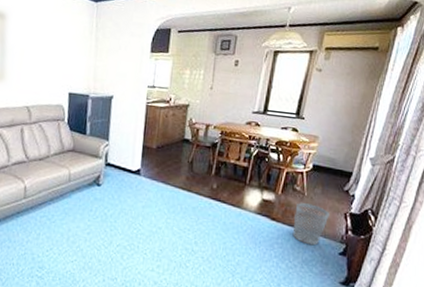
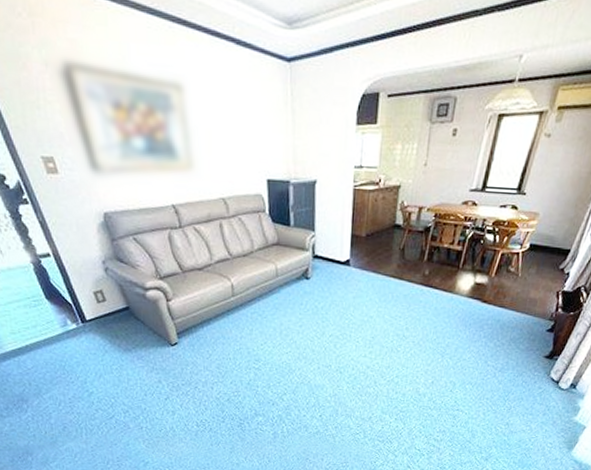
wastebasket: present [292,202,329,246] -> none [503,284,542,325]

